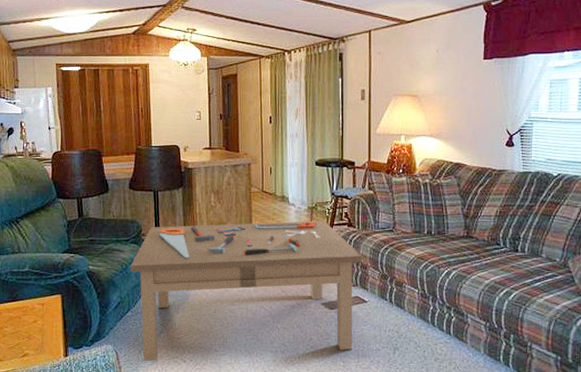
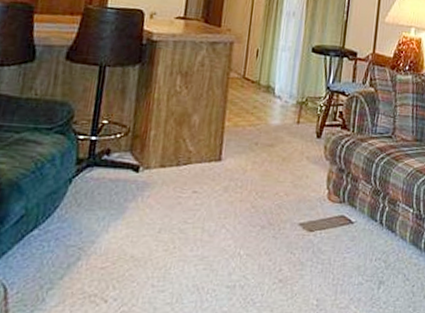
coffee table: present [131,221,362,362] -> none [45,113,354,302]

